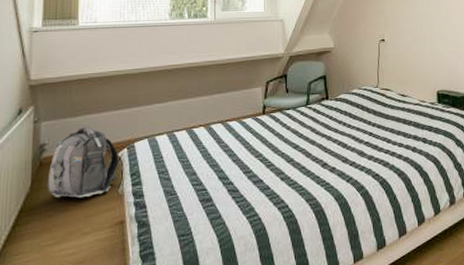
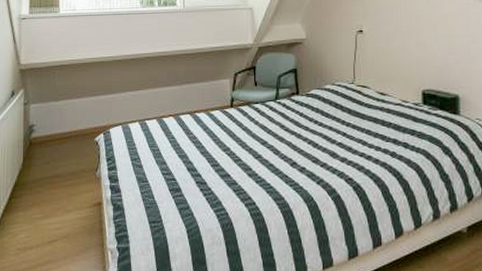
backpack: present [47,126,119,198] -> none [36,110,96,178]

